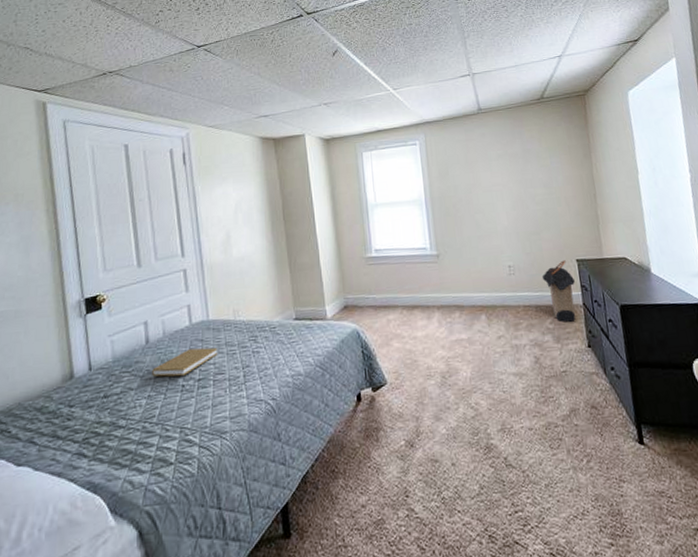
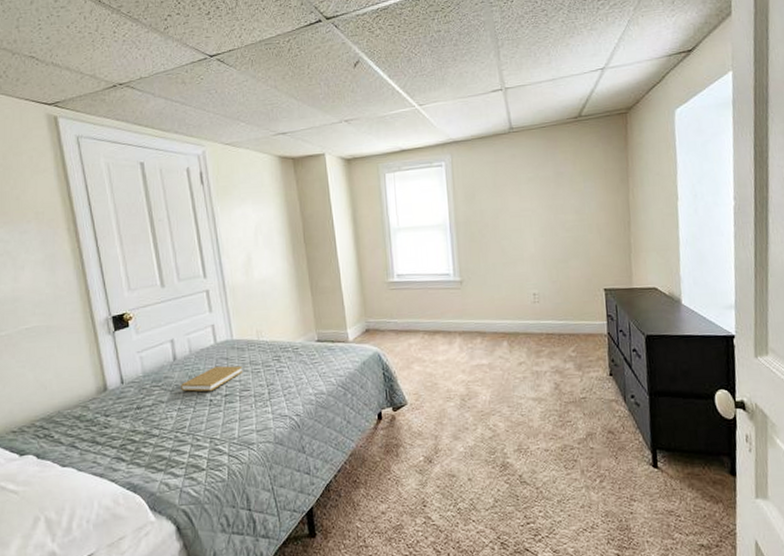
laundry hamper: present [541,260,575,322] -> none [567,289,601,351]

